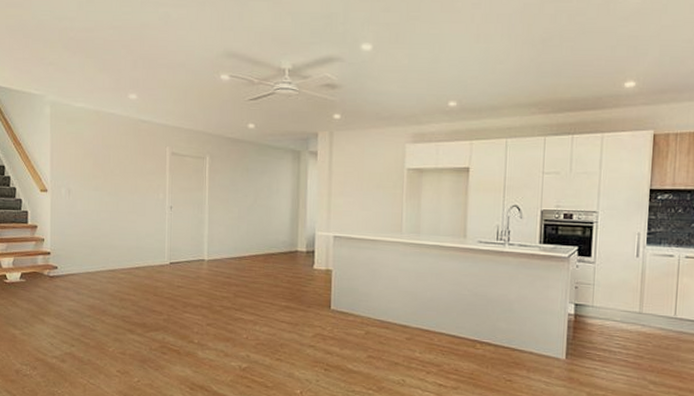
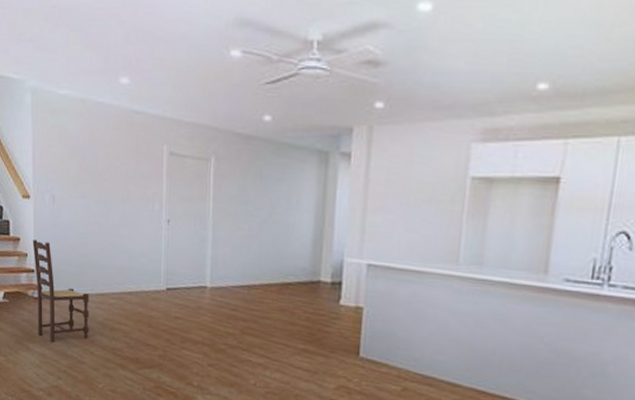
dining chair: none [49,226,101,314] -> present [32,239,89,342]

